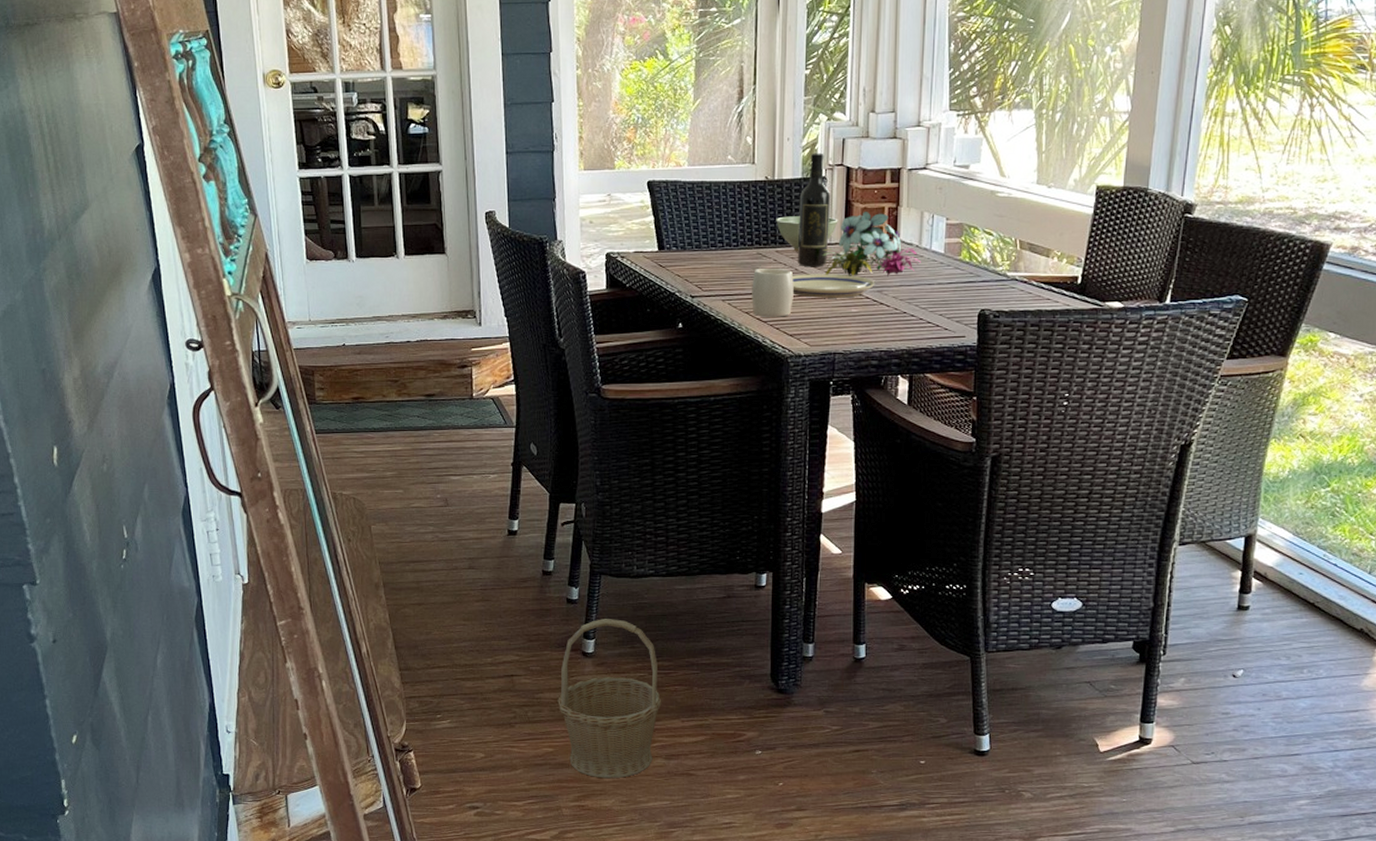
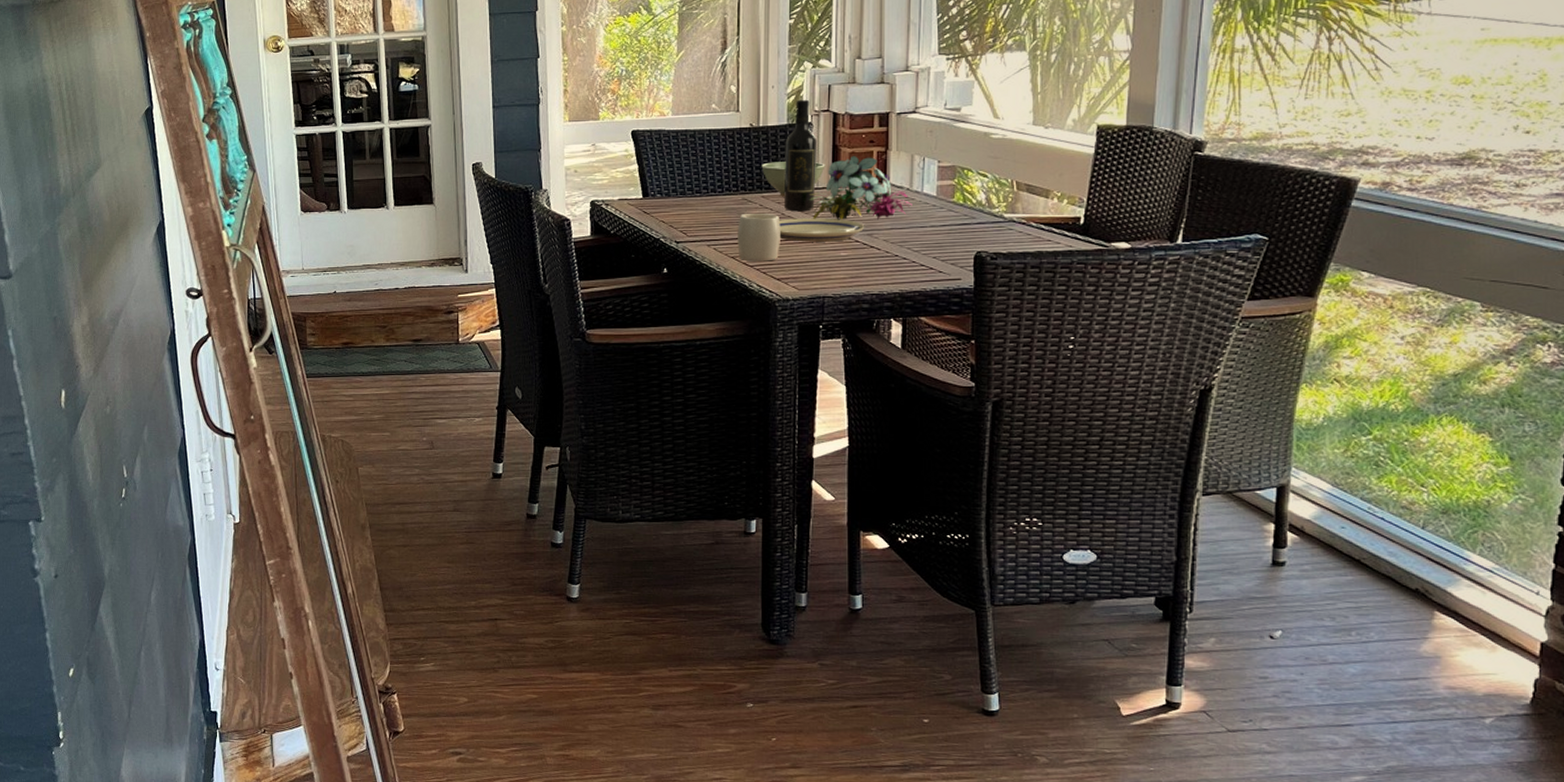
basket: present [558,618,662,779] -> none [542,562,649,728]

